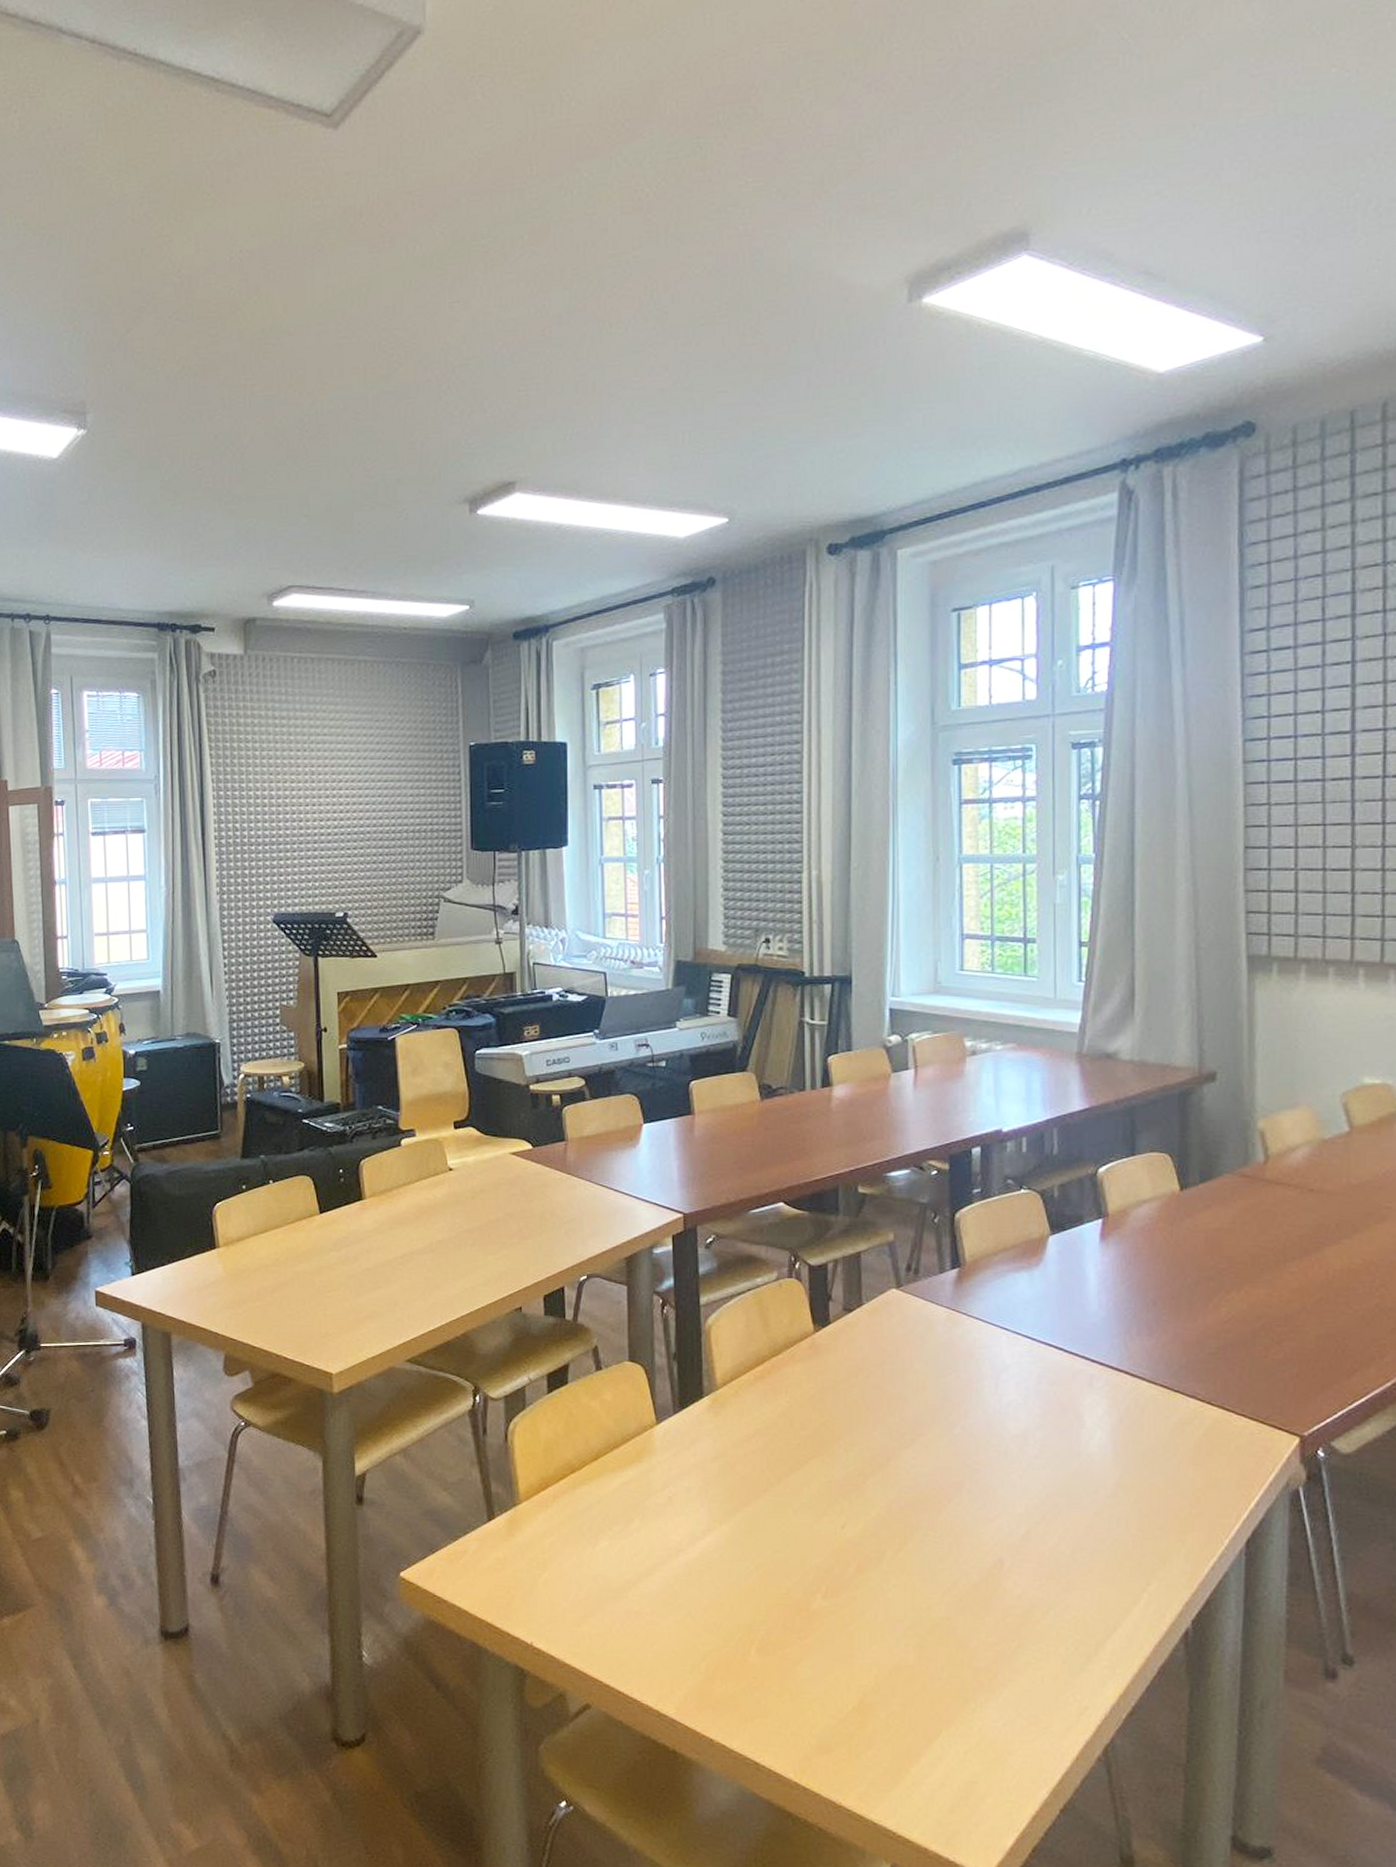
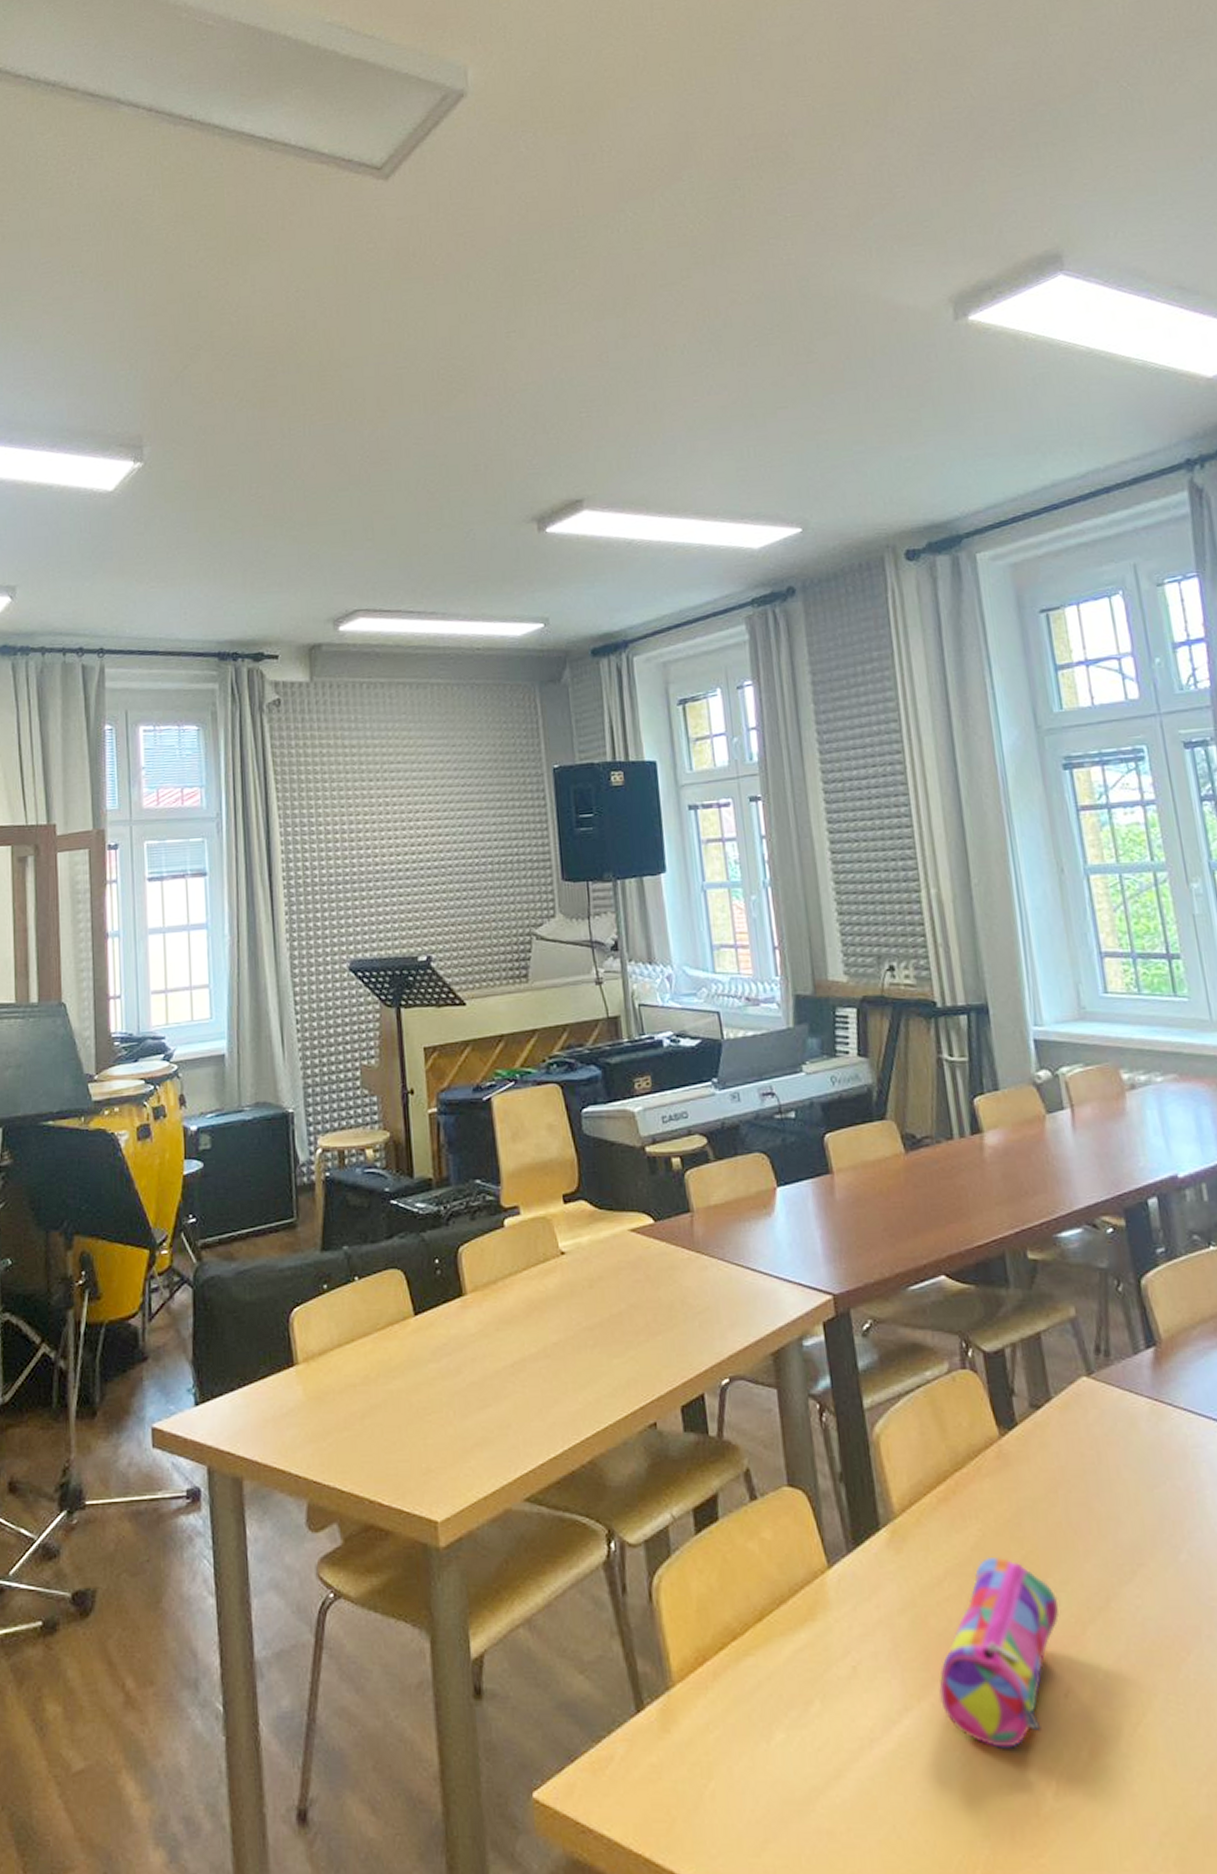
pencil case: none [739,1423,846,1562] -> present [939,1558,1059,1748]

